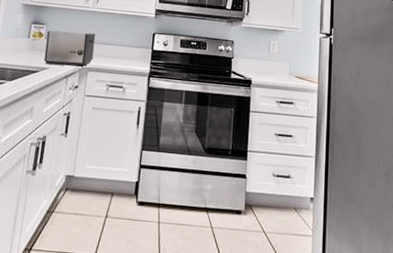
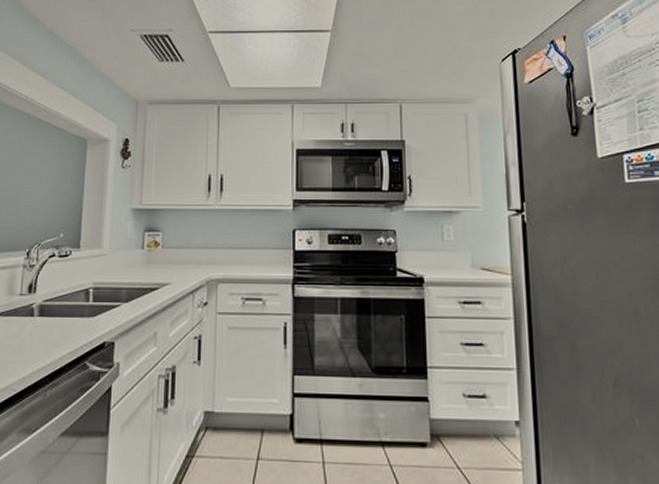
toaster: present [44,30,95,67] -> none [163,236,223,279]

